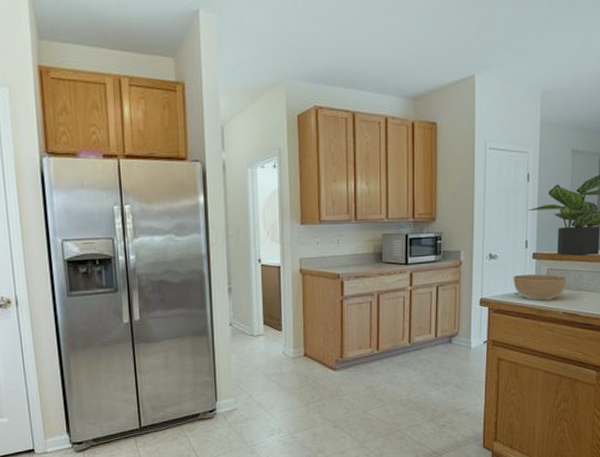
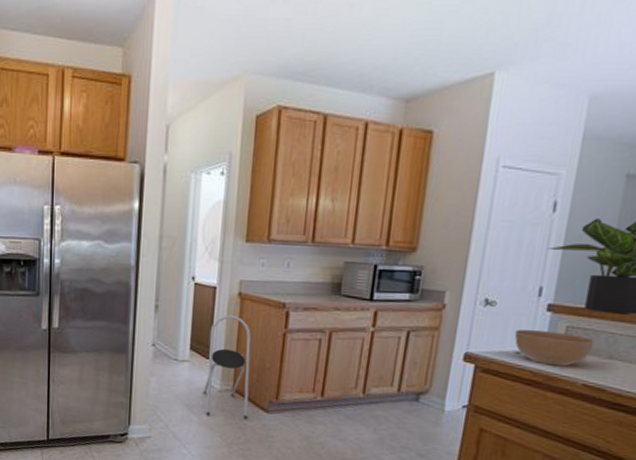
step stool: none [279,289,319,381] -> present [204,315,251,419]

